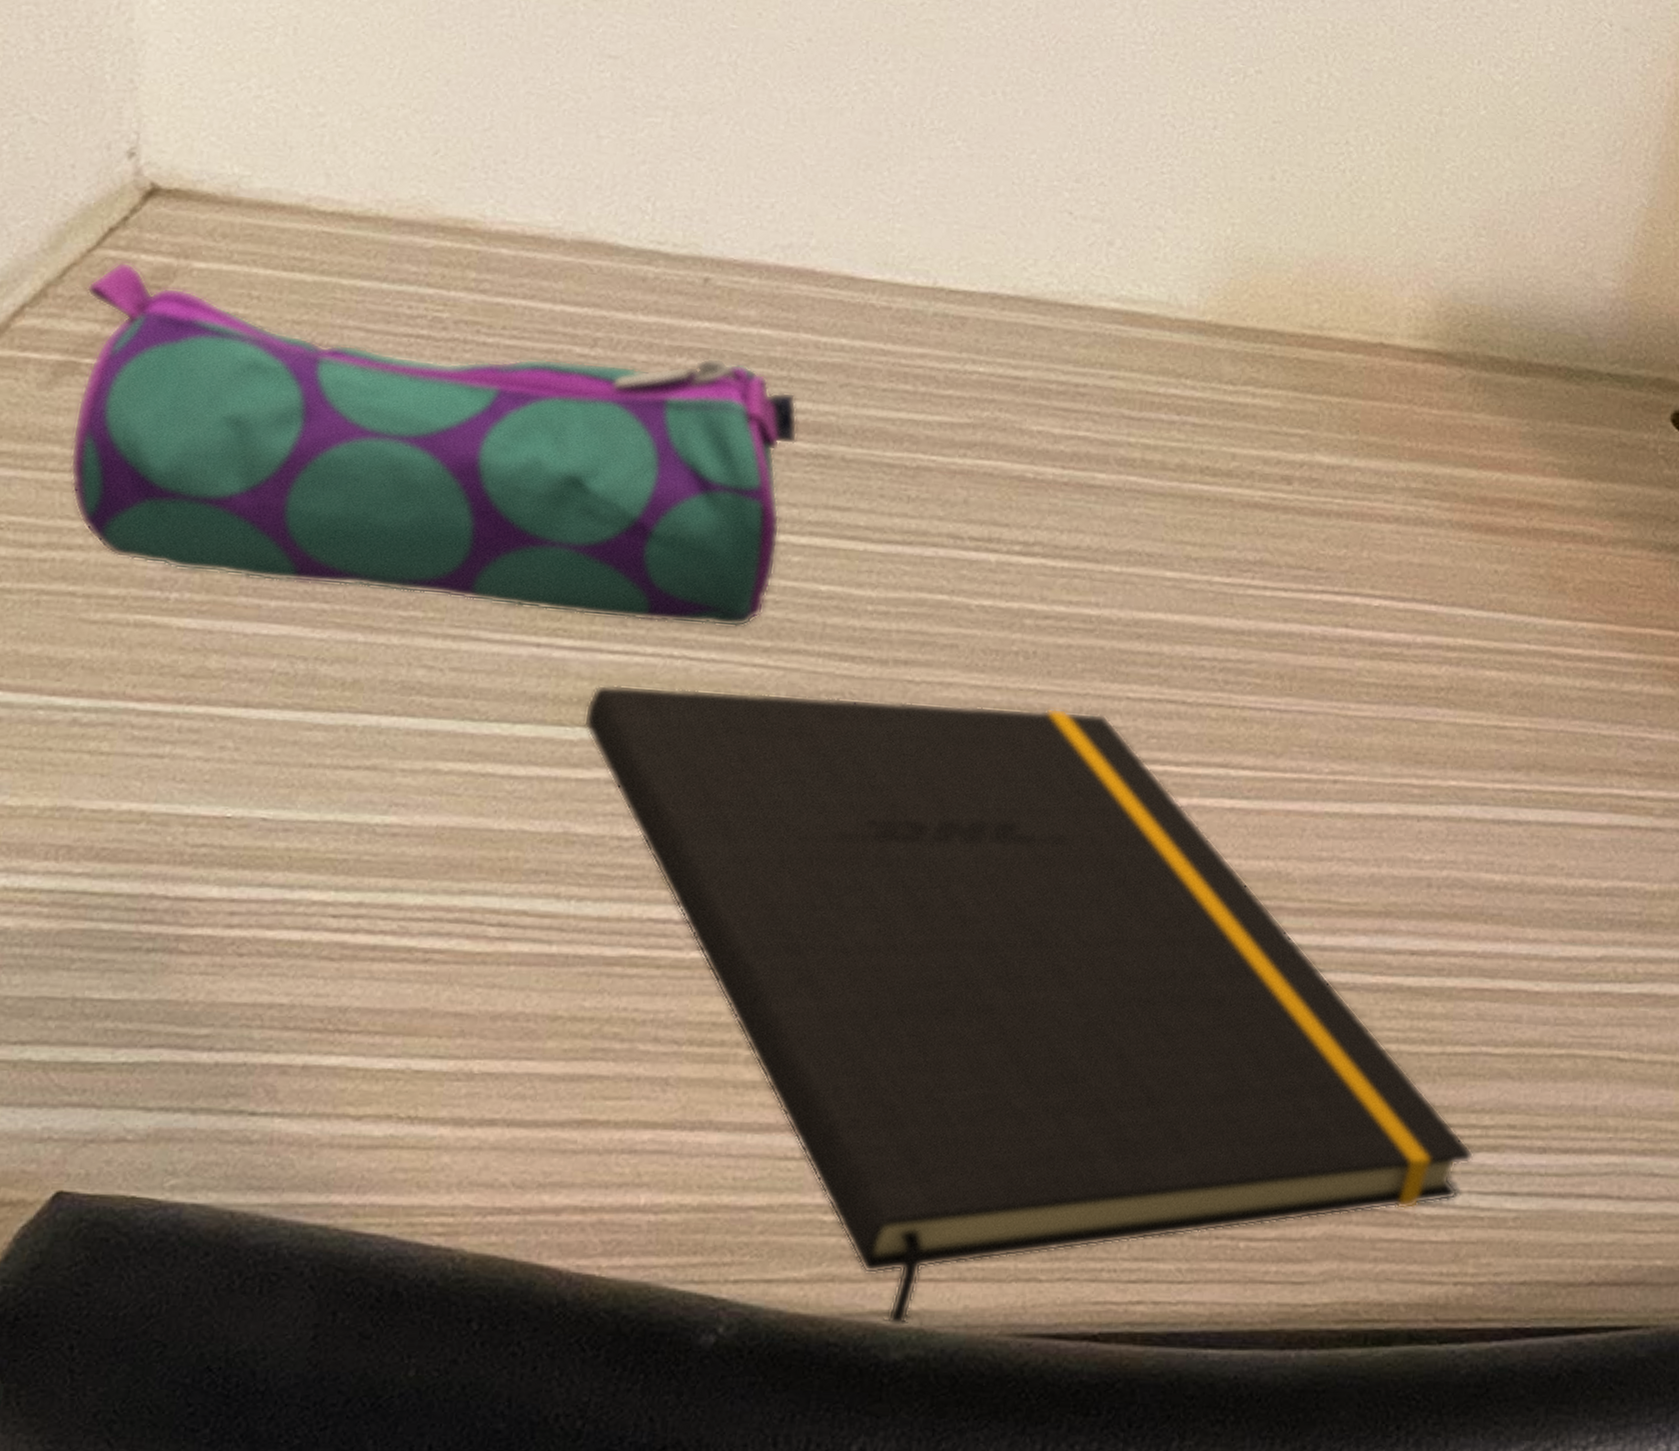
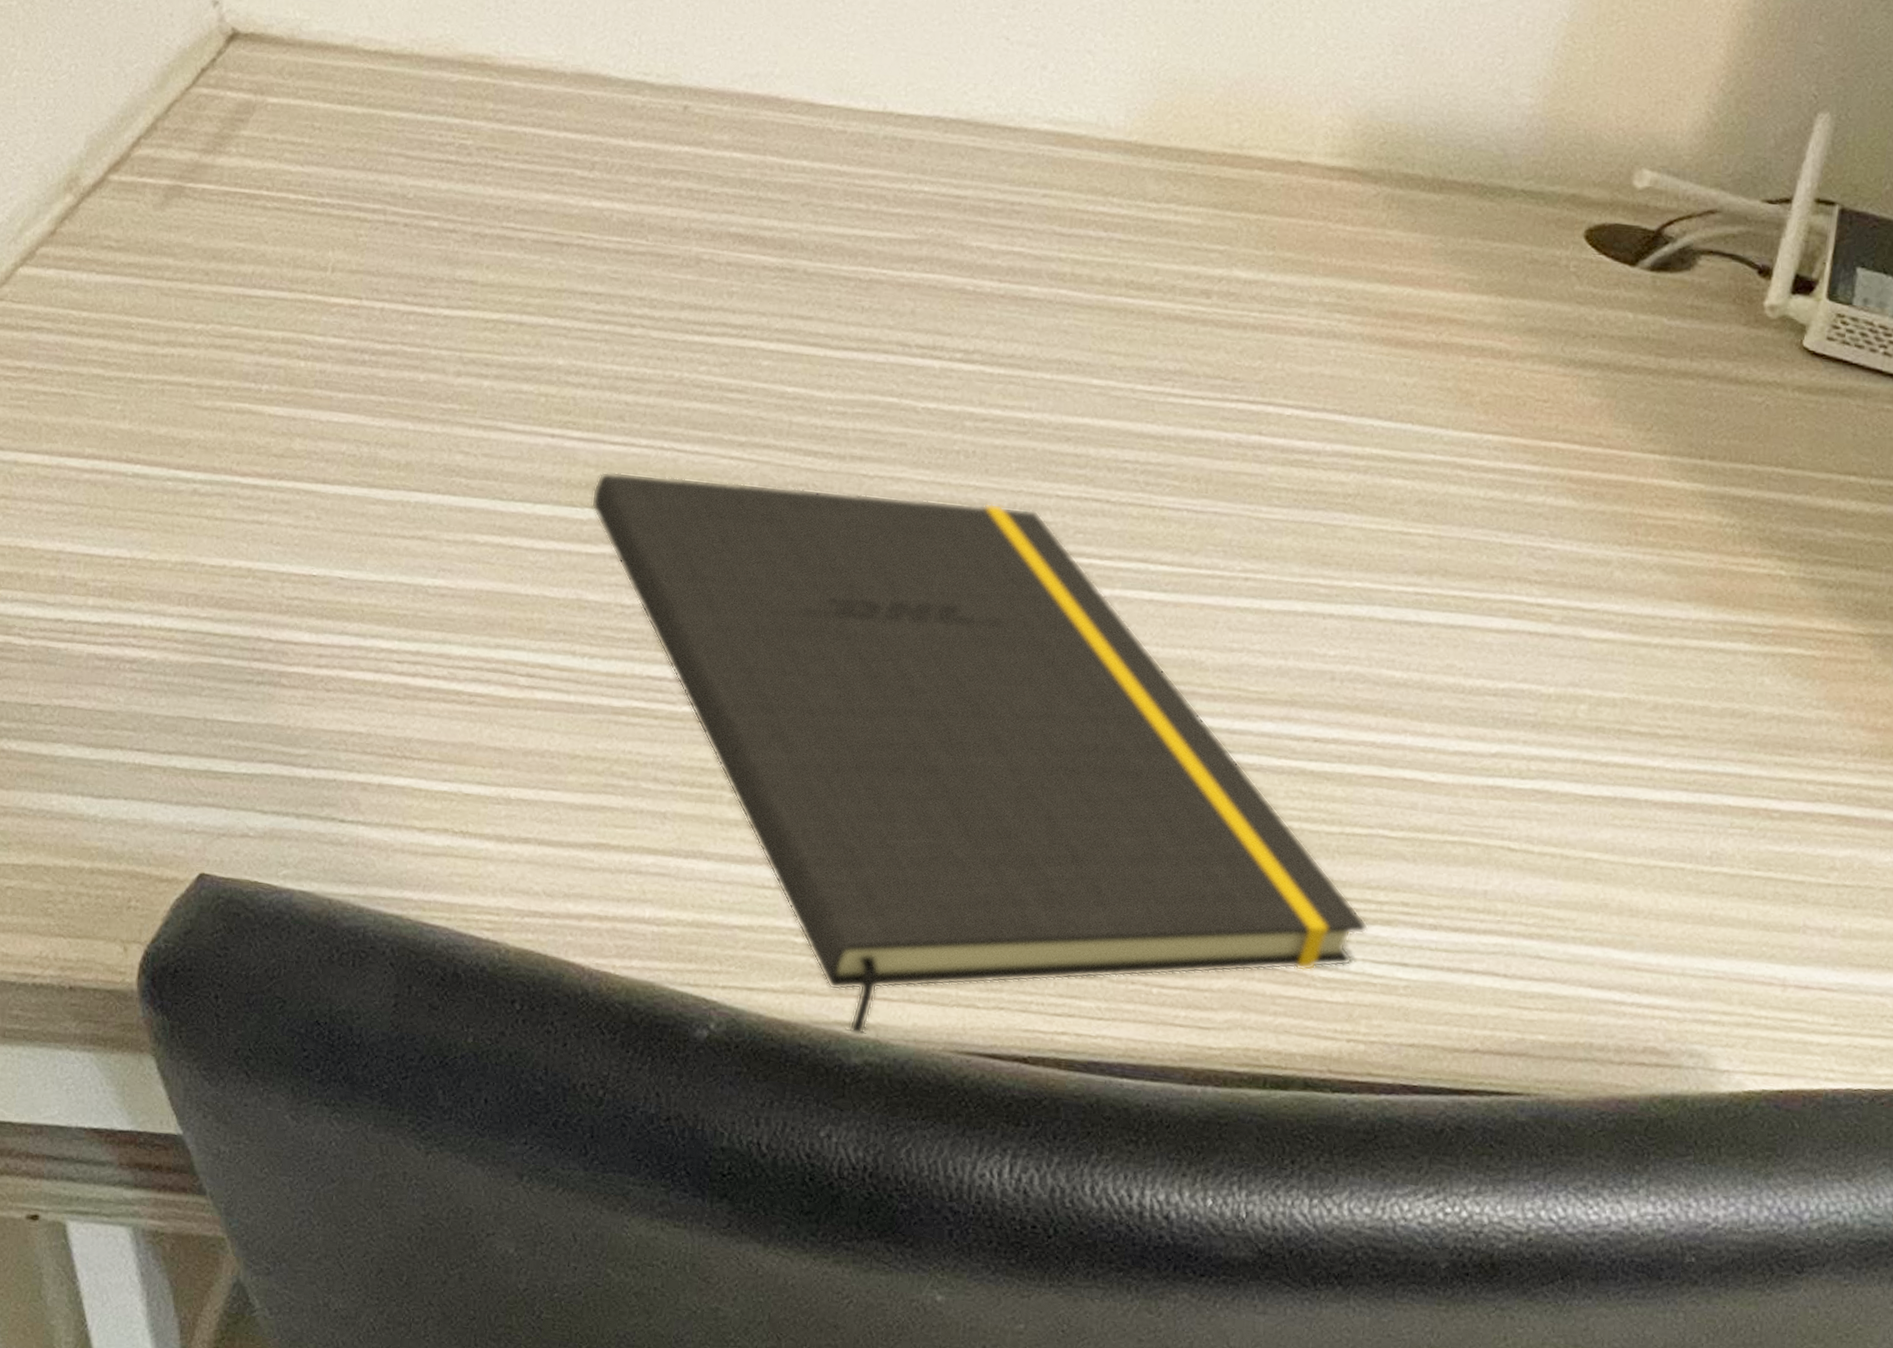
pencil case: present [69,261,798,628] -> none [181,98,766,424]

